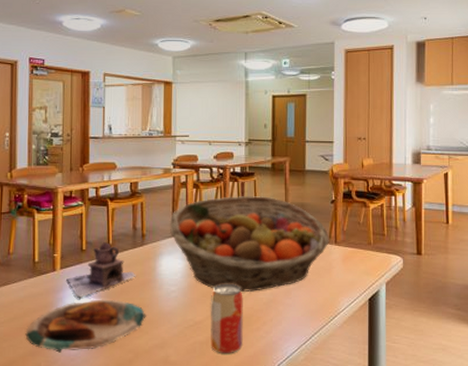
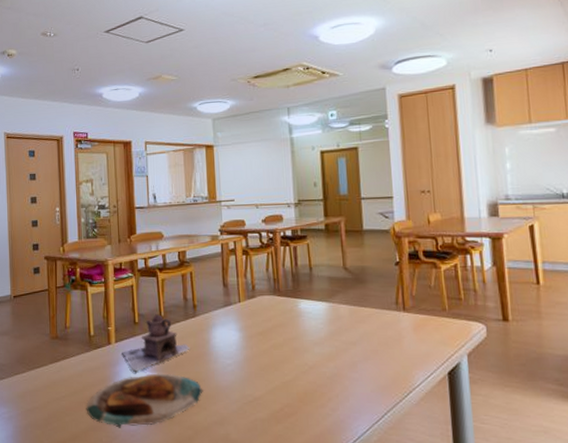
fruit basket: present [170,196,329,292] -> none [221,260,397,365]
beverage can: present [211,283,243,354] -> none [269,356,307,433]

